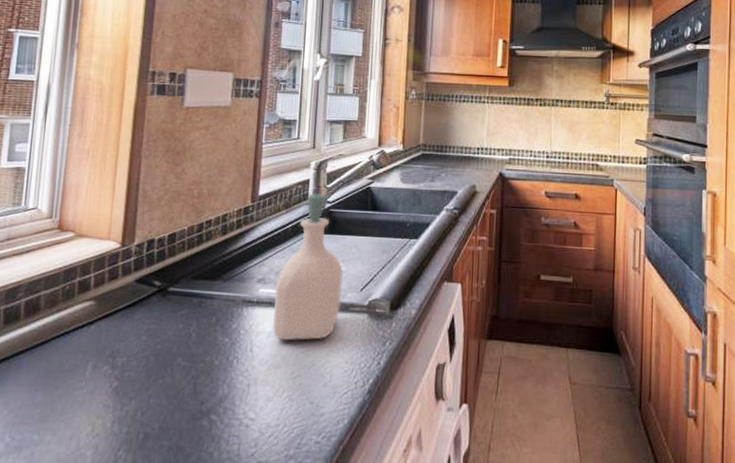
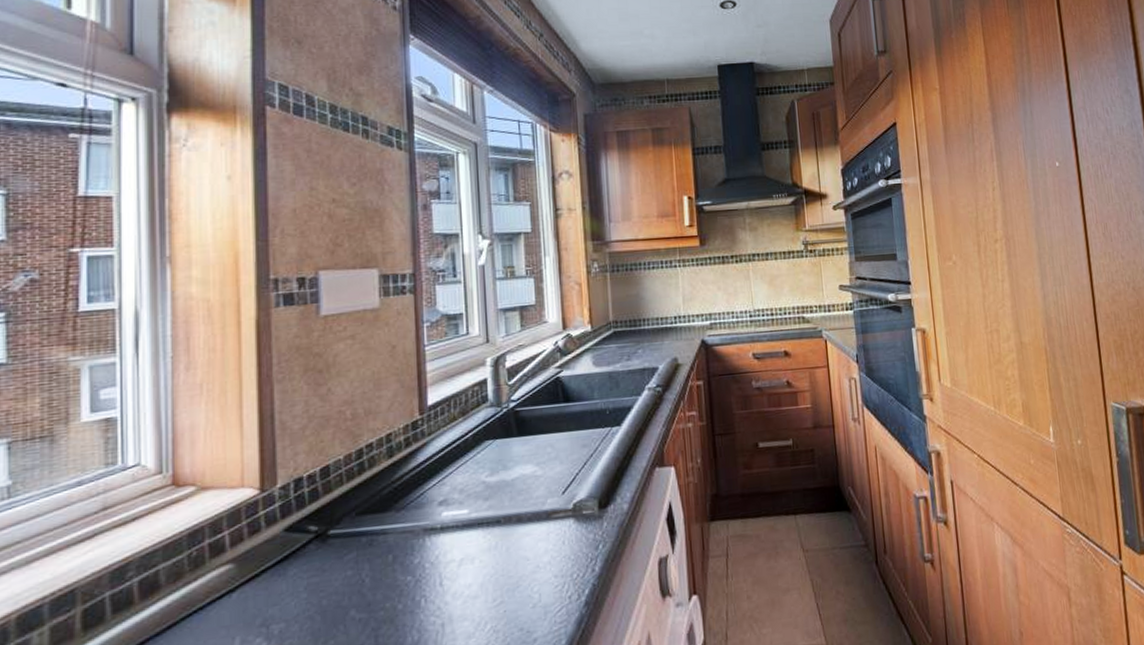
soap bottle: present [273,194,343,341] -> none [462,393,541,567]

